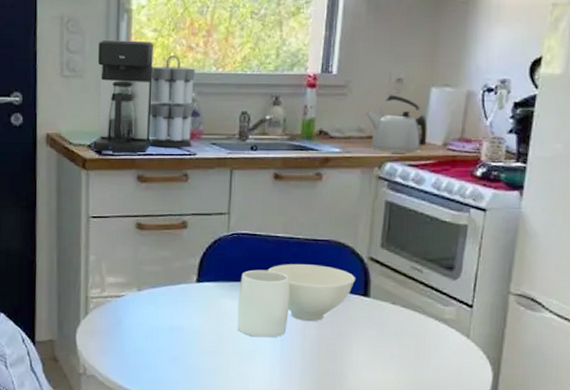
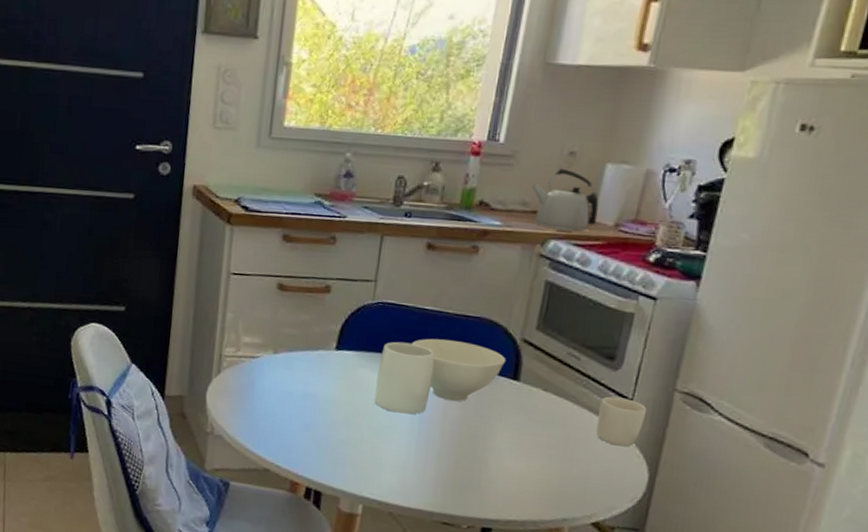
coffee maker: present [93,40,153,154] -> none [239,93,311,212]
spice rack: present [148,55,195,148] -> none [298,113,353,210]
cup: none [442,304,486,350] -> present [596,396,647,447]

